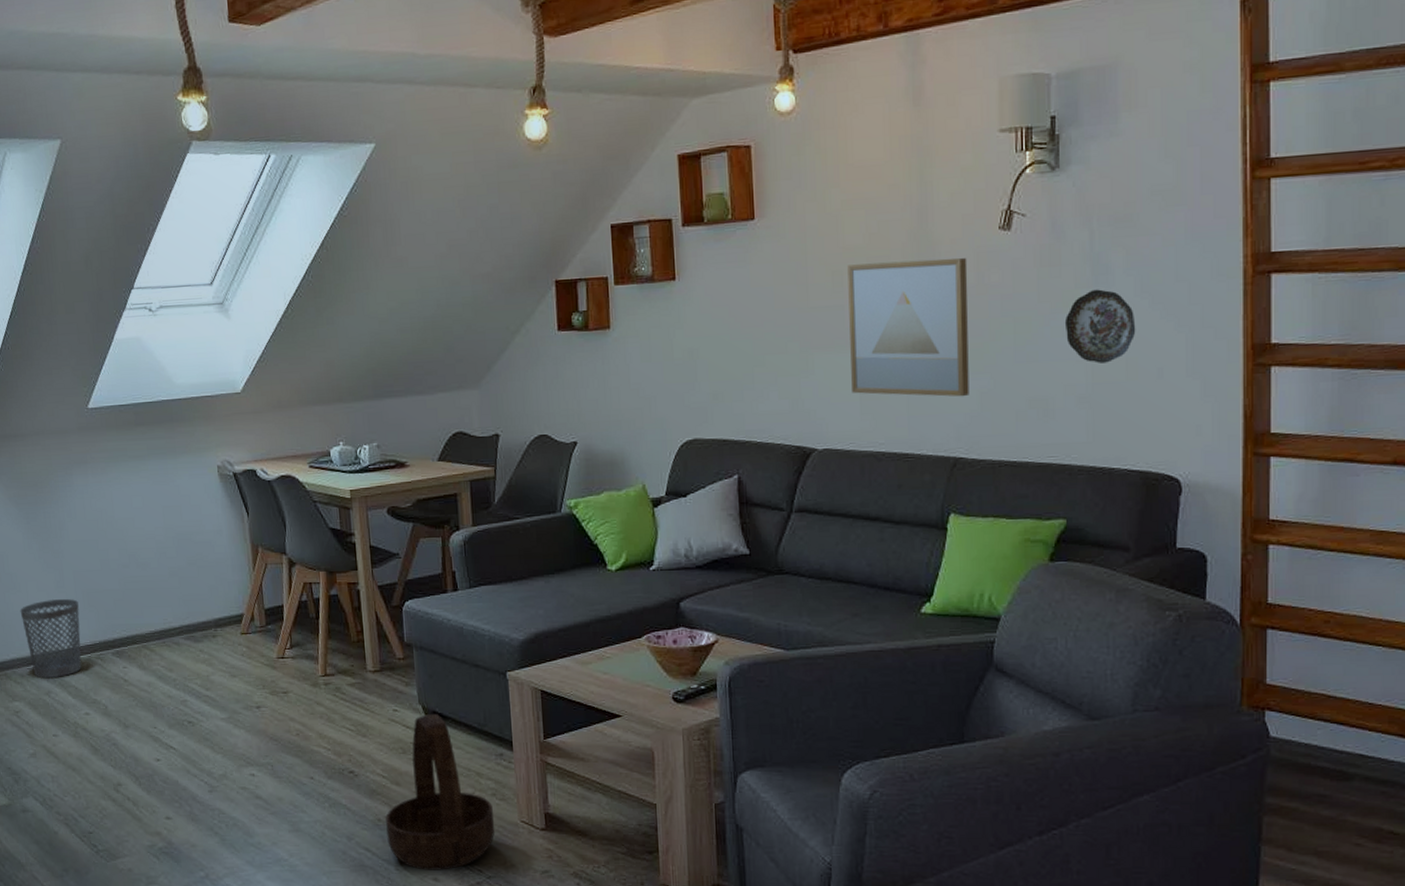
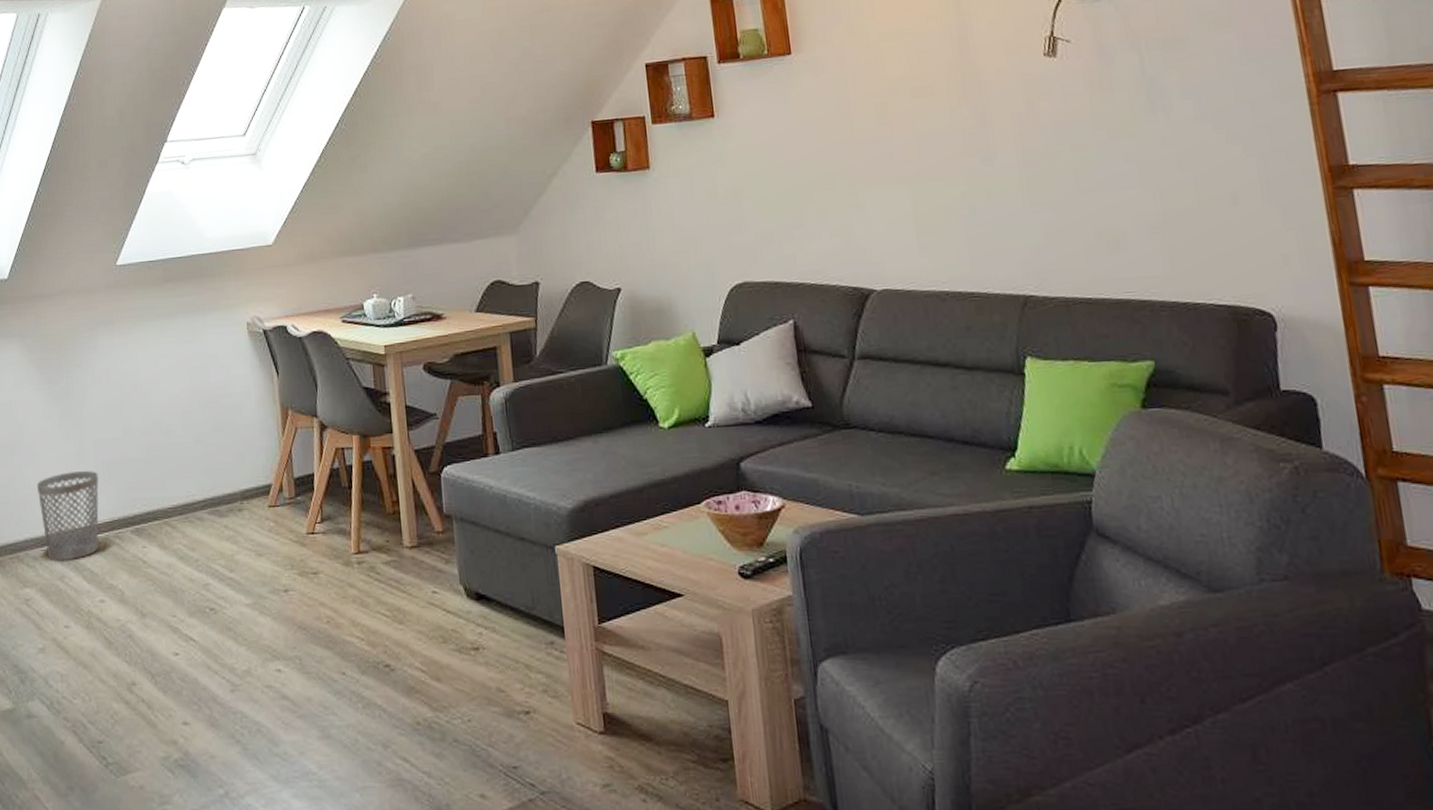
basket: present [385,714,495,870] -> none [425,596,548,785]
wall art: present [847,258,969,397] -> none [891,86,1033,231]
decorative plate: present [1064,289,1136,363] -> none [1124,114,1203,191]

